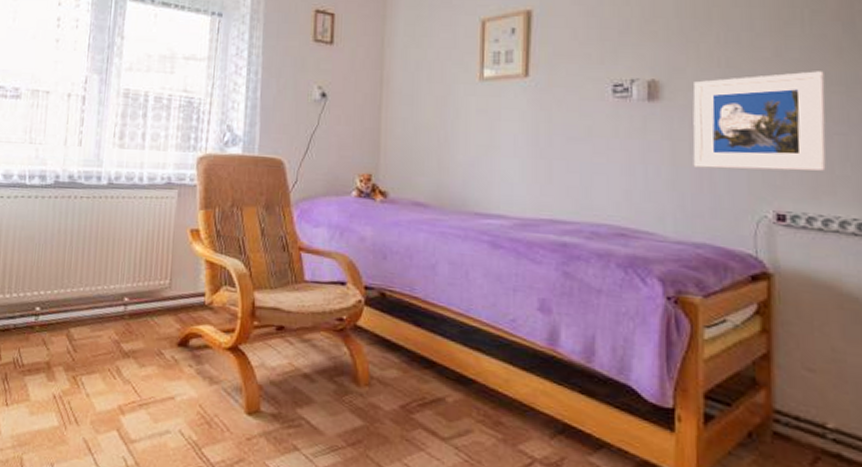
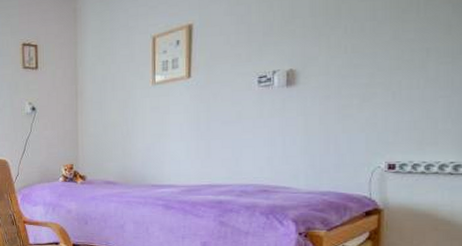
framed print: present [692,71,826,172] -> none [322,47,434,135]

